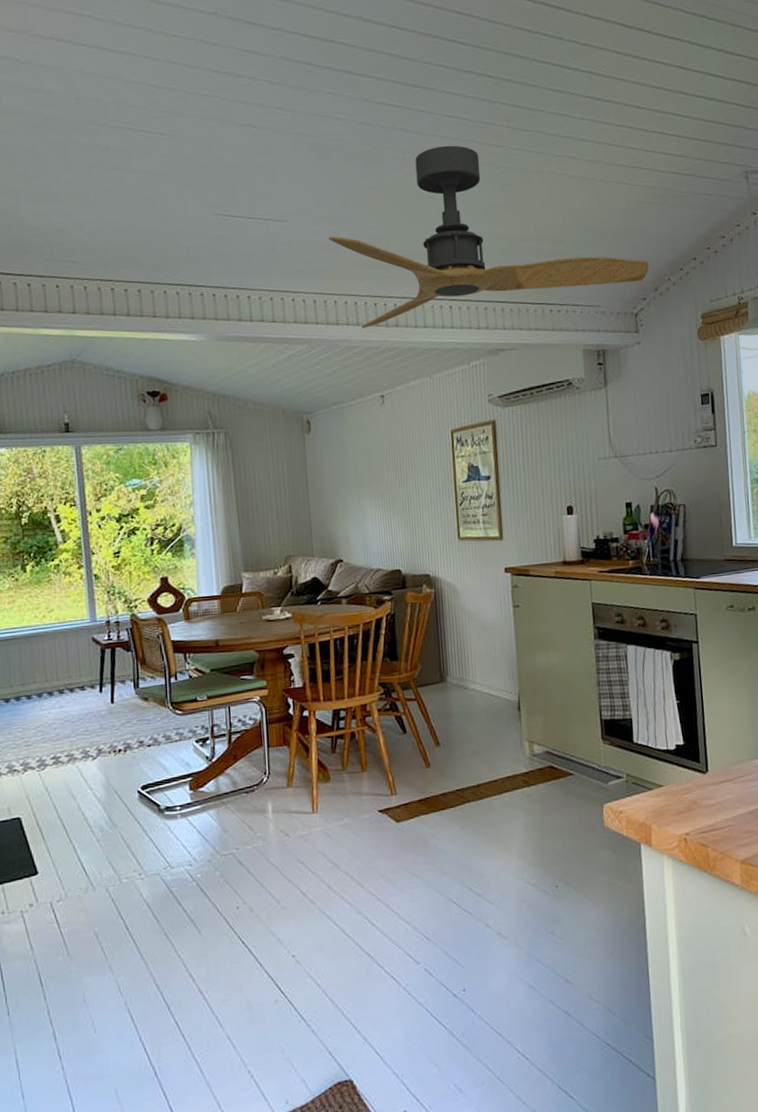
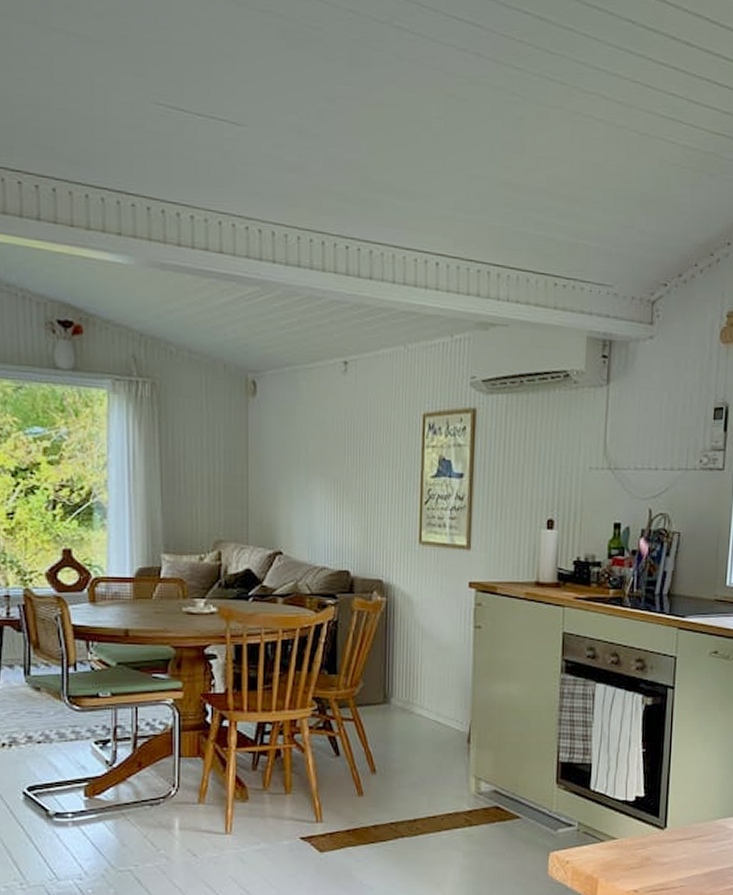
ceiling fan: present [328,145,649,329] -> none [296,56,675,276]

